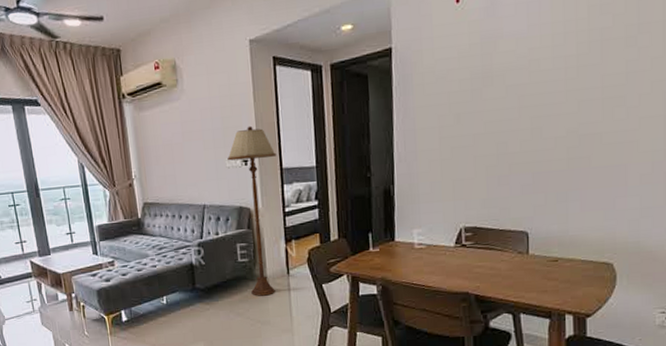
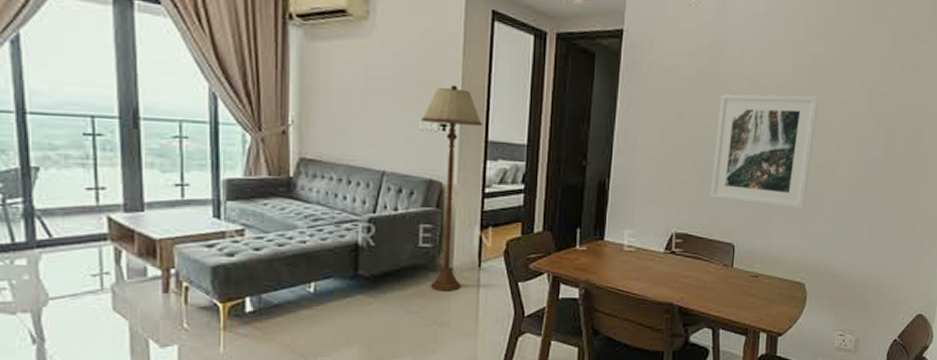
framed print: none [496,70,612,191] -> present [710,94,819,210]

